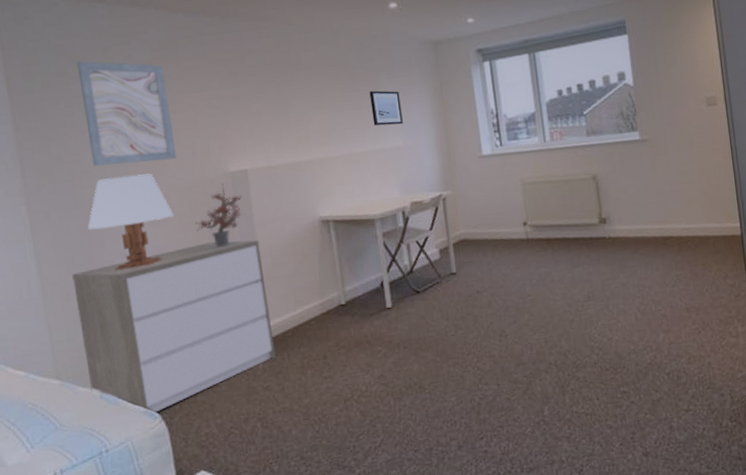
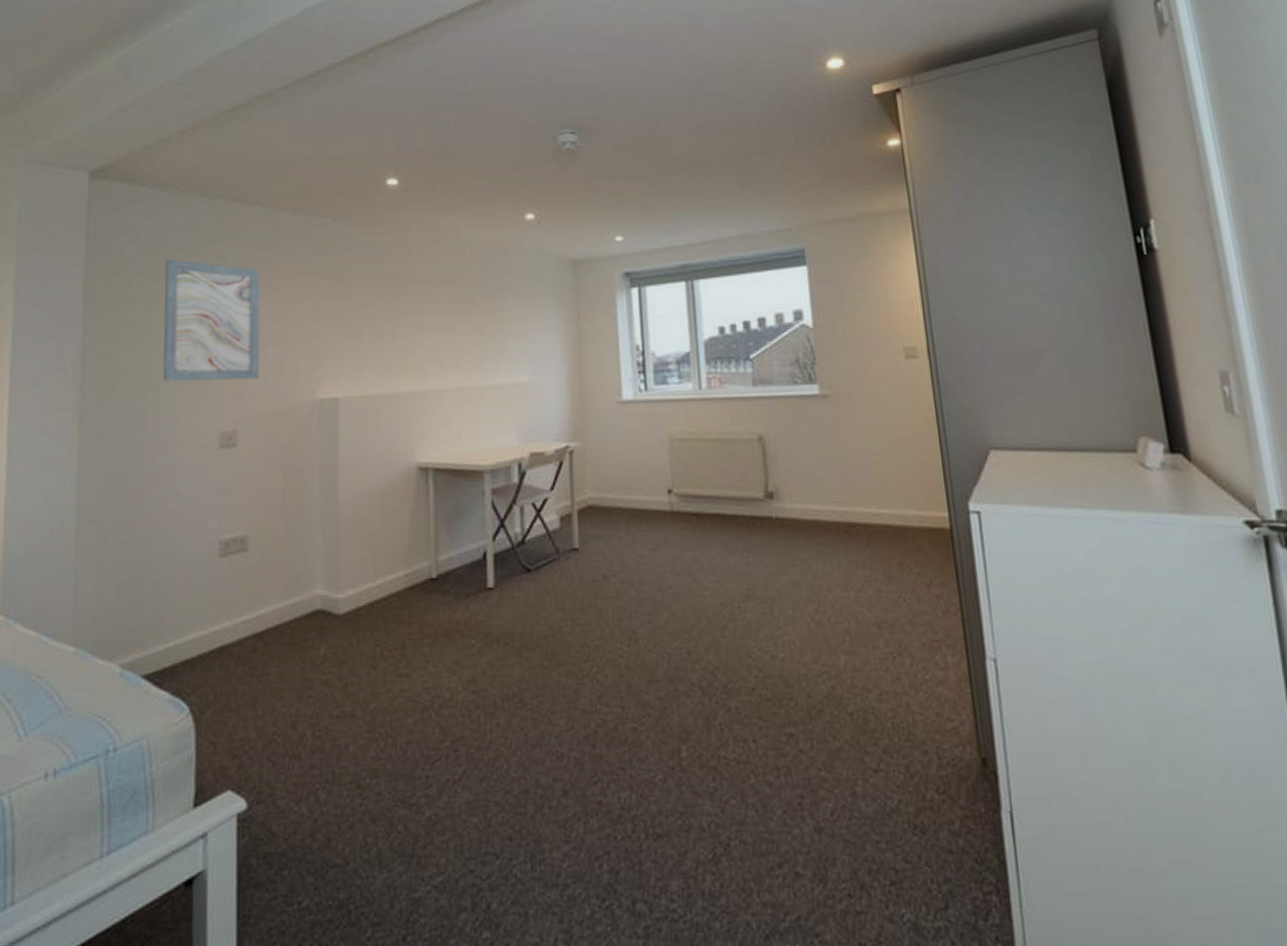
dresser: present [72,240,276,413] -> none [110,484,343,703]
table lamp: present [88,173,174,270] -> none [144,394,246,510]
potted plant: present [195,183,242,248] -> none [268,412,328,492]
wall art: present [369,90,403,126] -> none [493,313,529,356]

